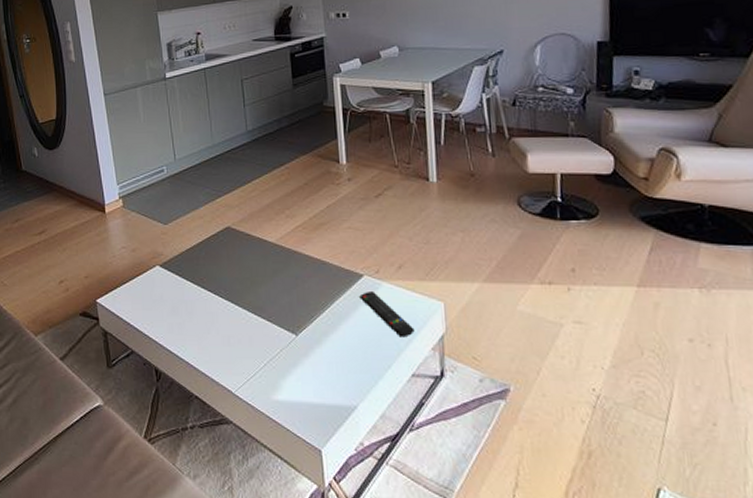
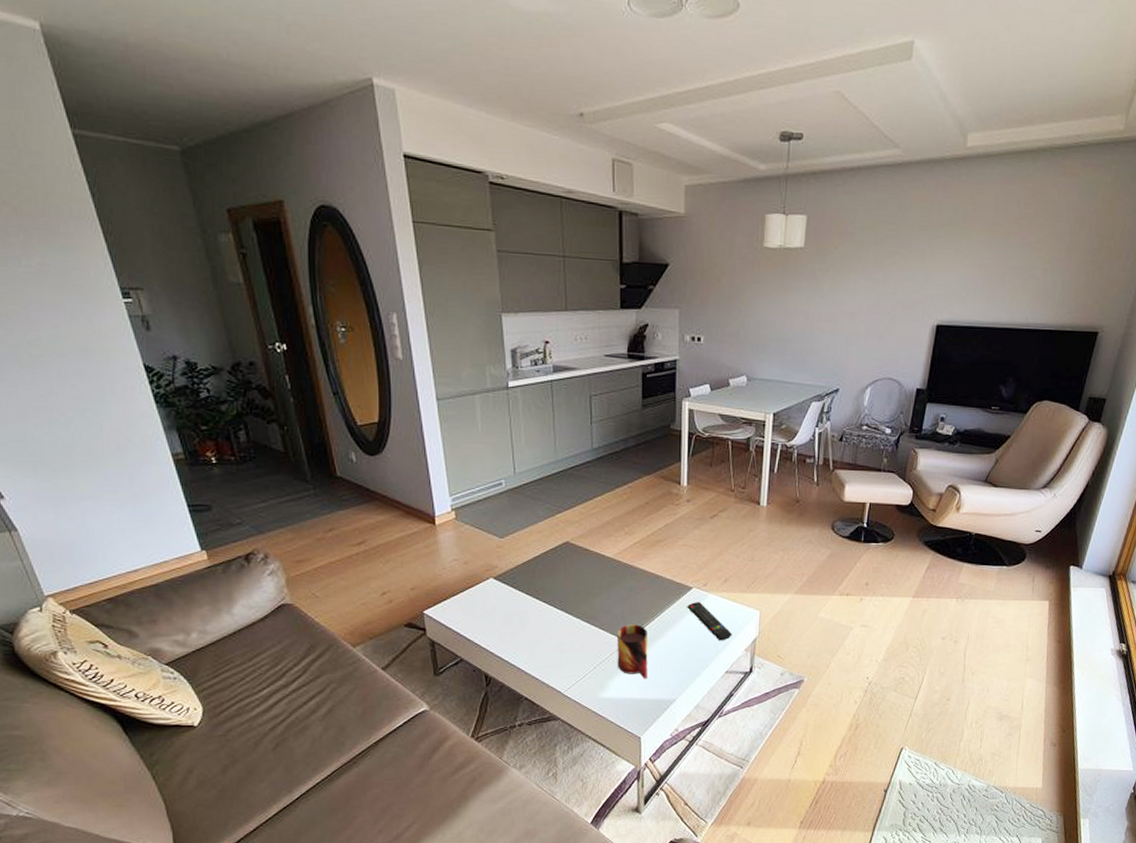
mug: none [286,316,323,381] -> present [617,624,648,679]

